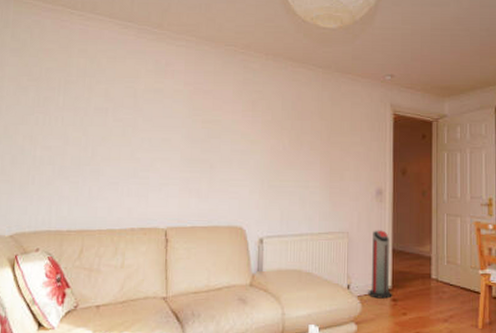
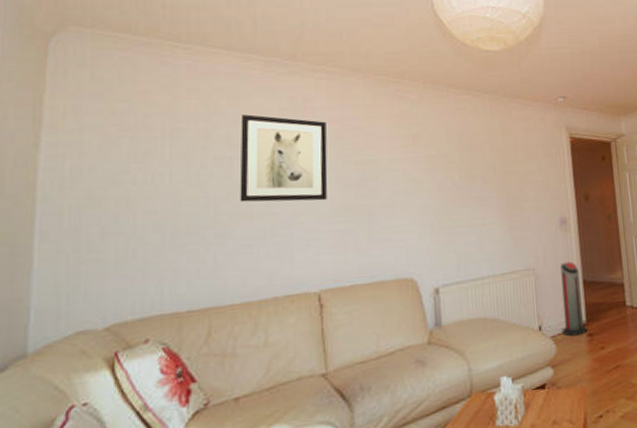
wall art: none [111,73,182,152] -> present [240,114,328,202]

